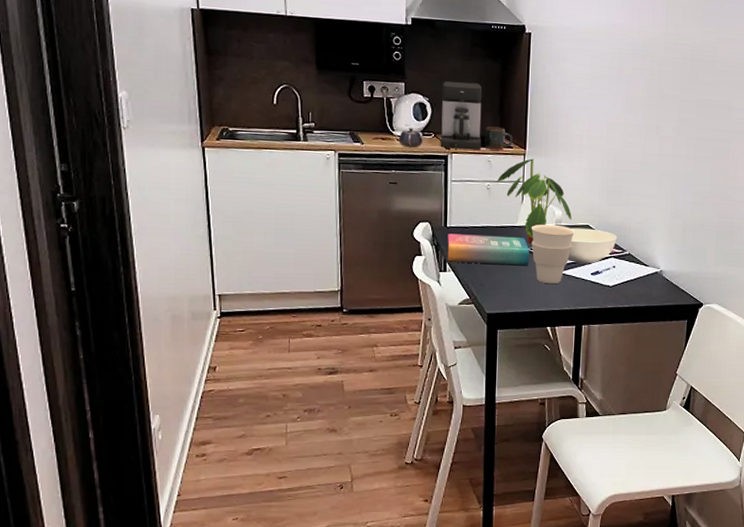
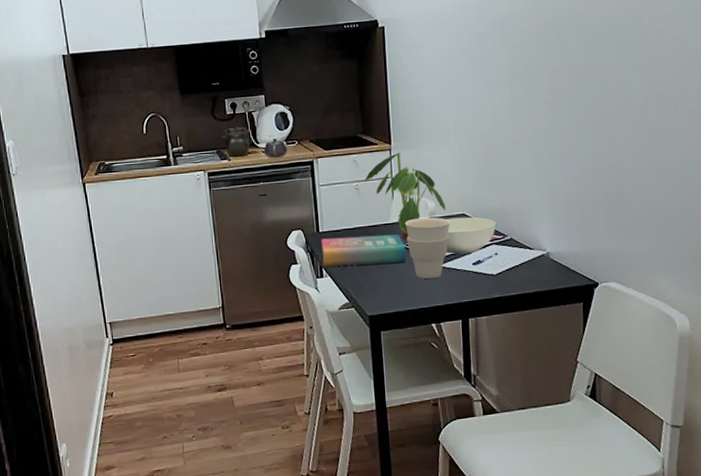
jar: none [356,110,387,141] -> present [221,126,252,157]
coffee maker: present [440,81,483,150] -> none [301,84,346,154]
mug: present [484,126,513,151] -> none [347,125,377,150]

